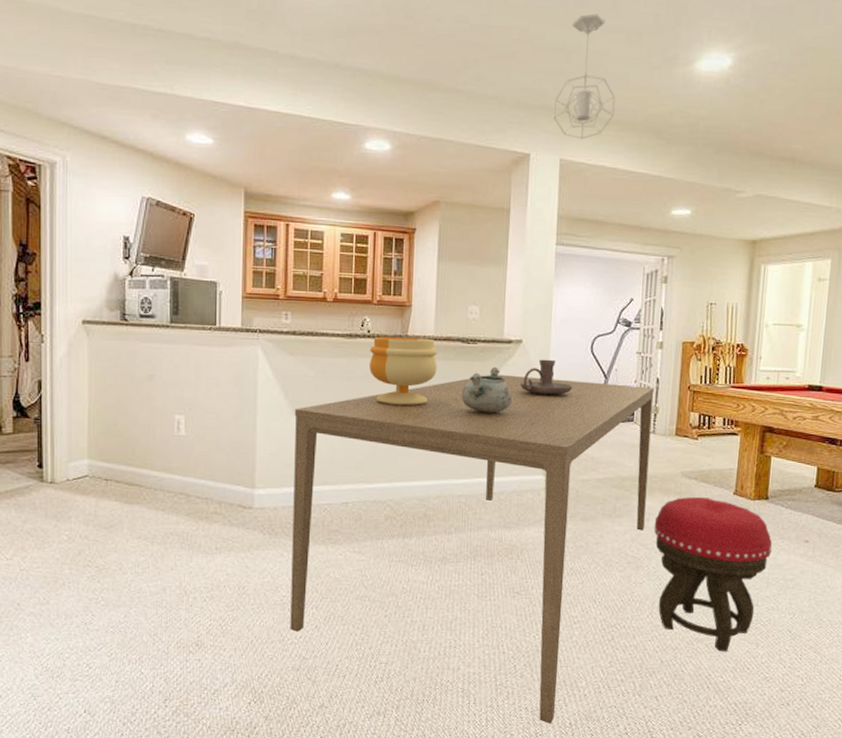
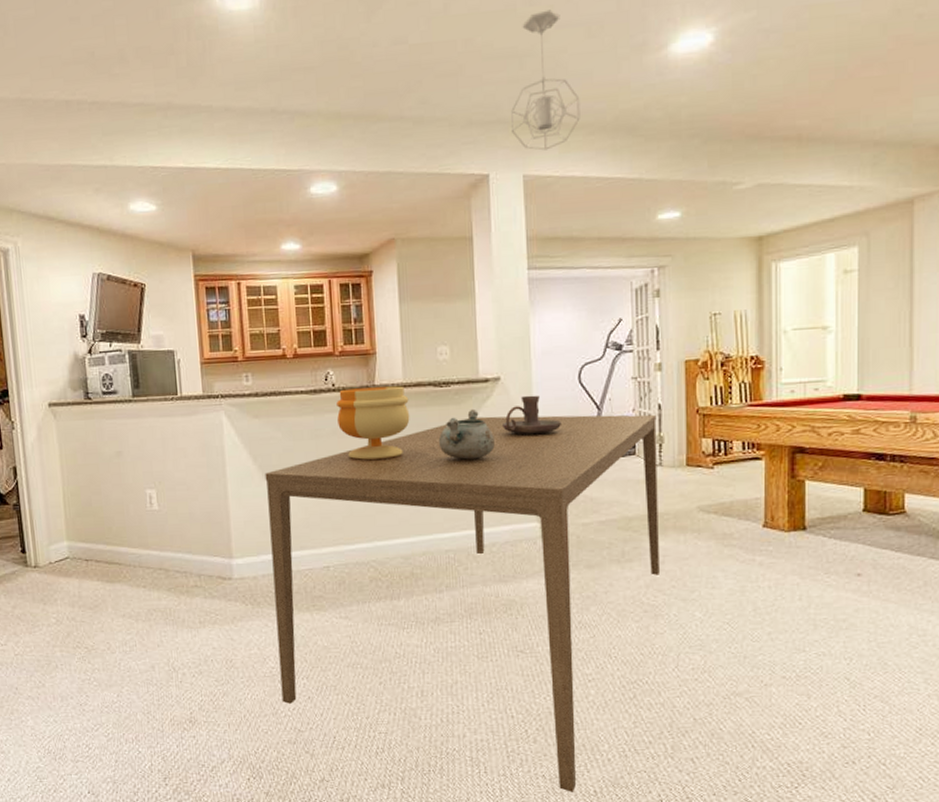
stool: present [654,497,773,652] -> none [671,533,816,706]

